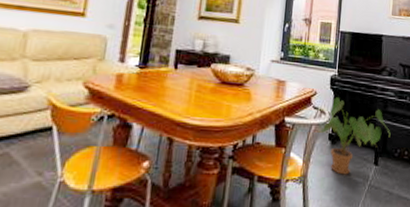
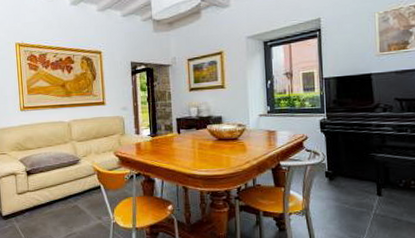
house plant: present [319,97,391,175] -> none [315,139,393,207]

